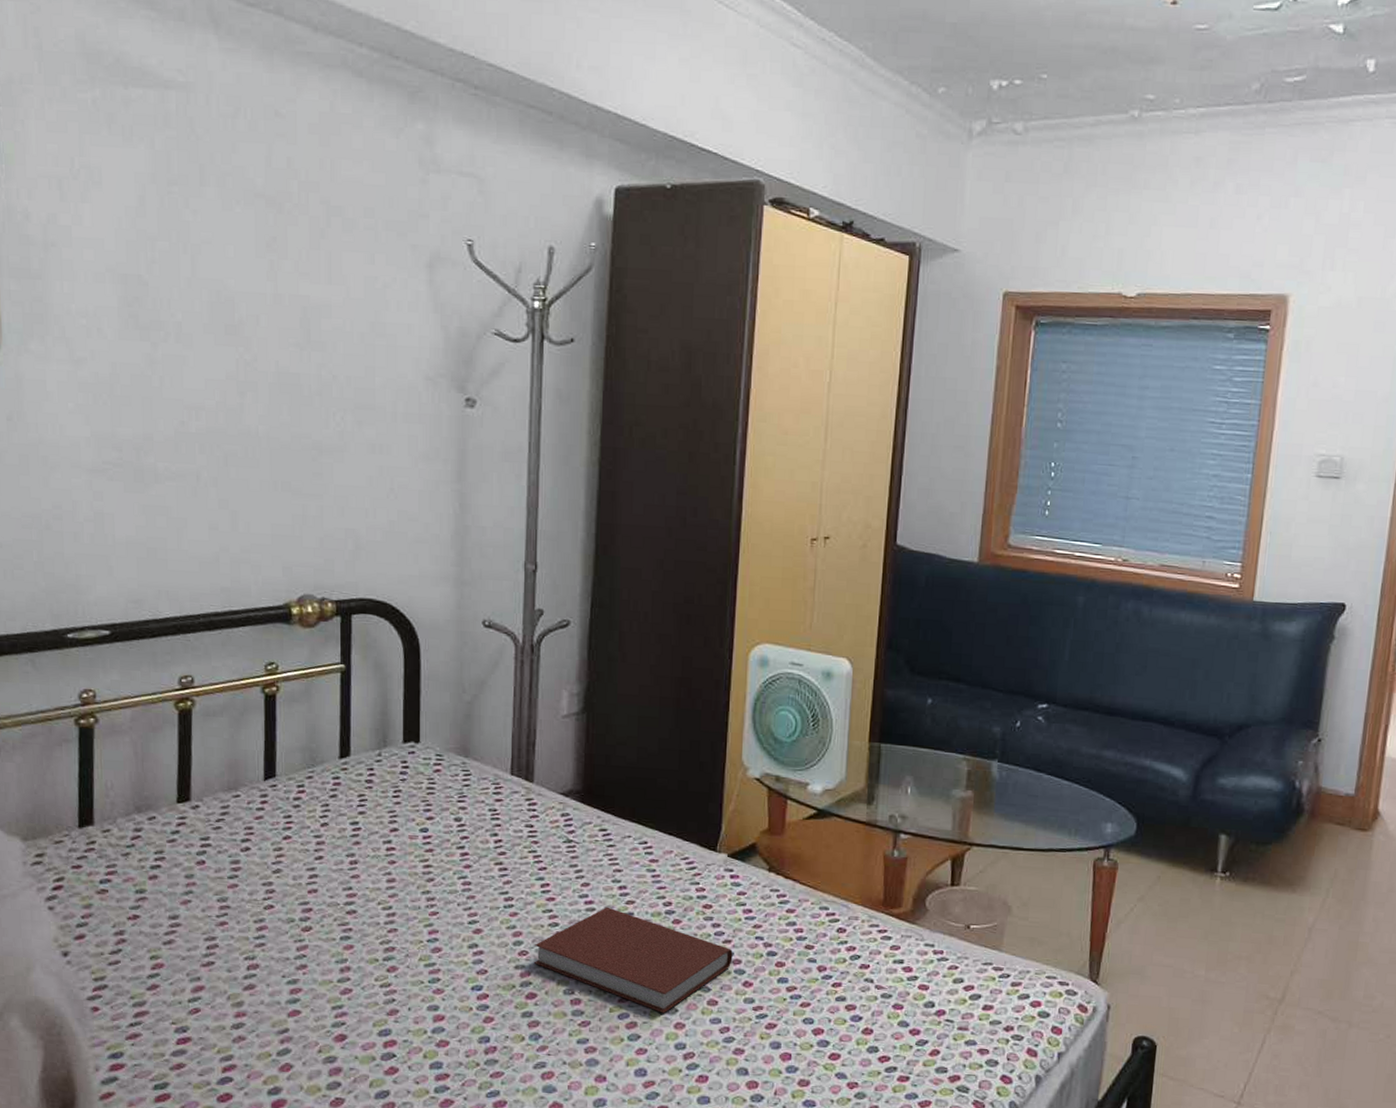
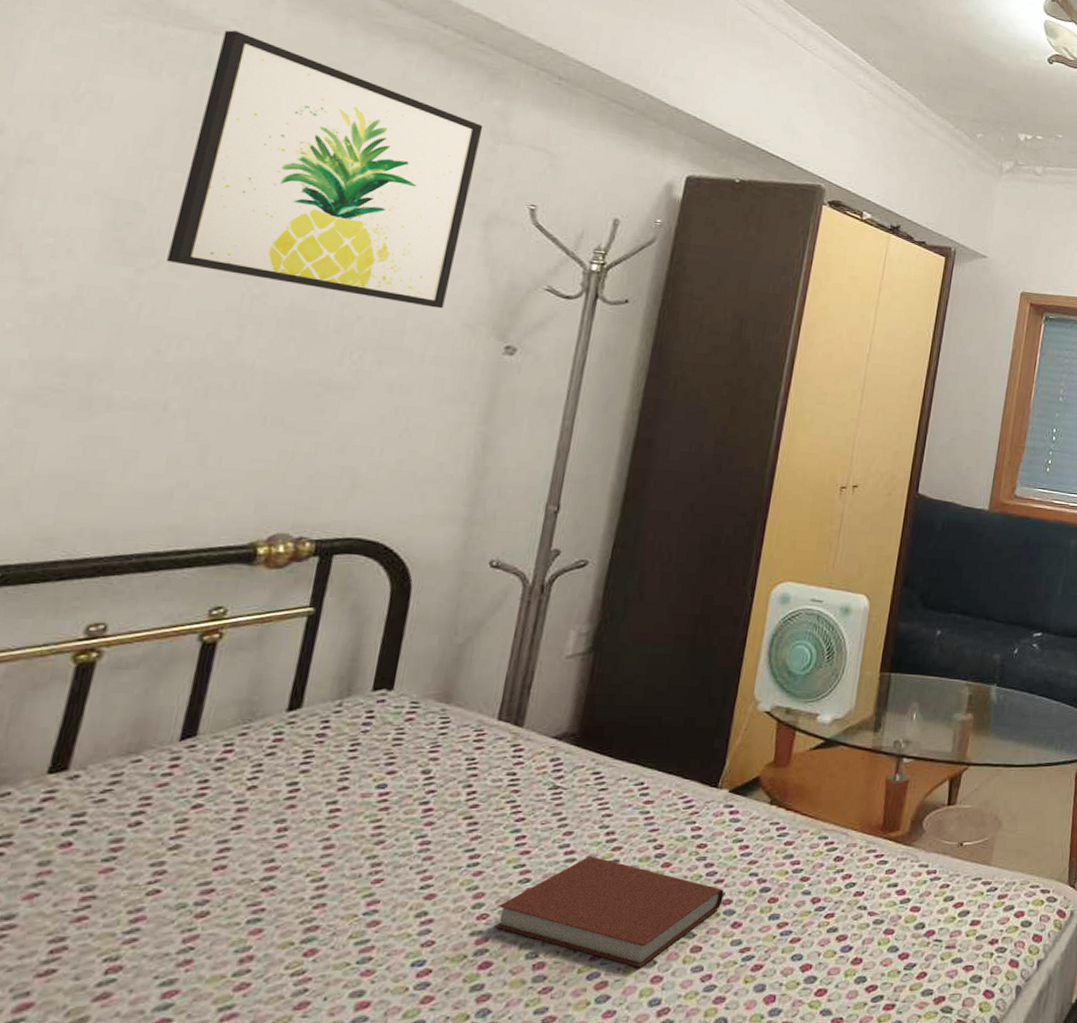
wall art: none [172,82,412,362] -> present [167,30,484,309]

